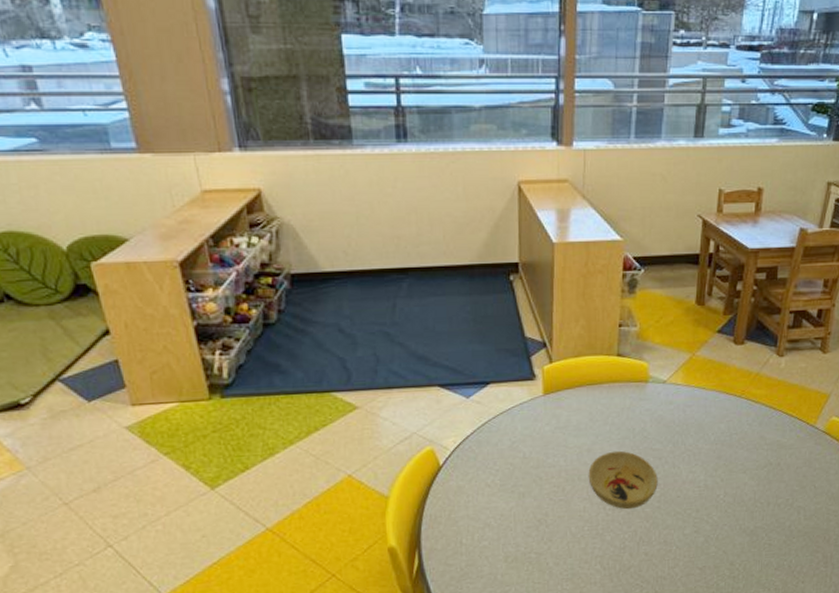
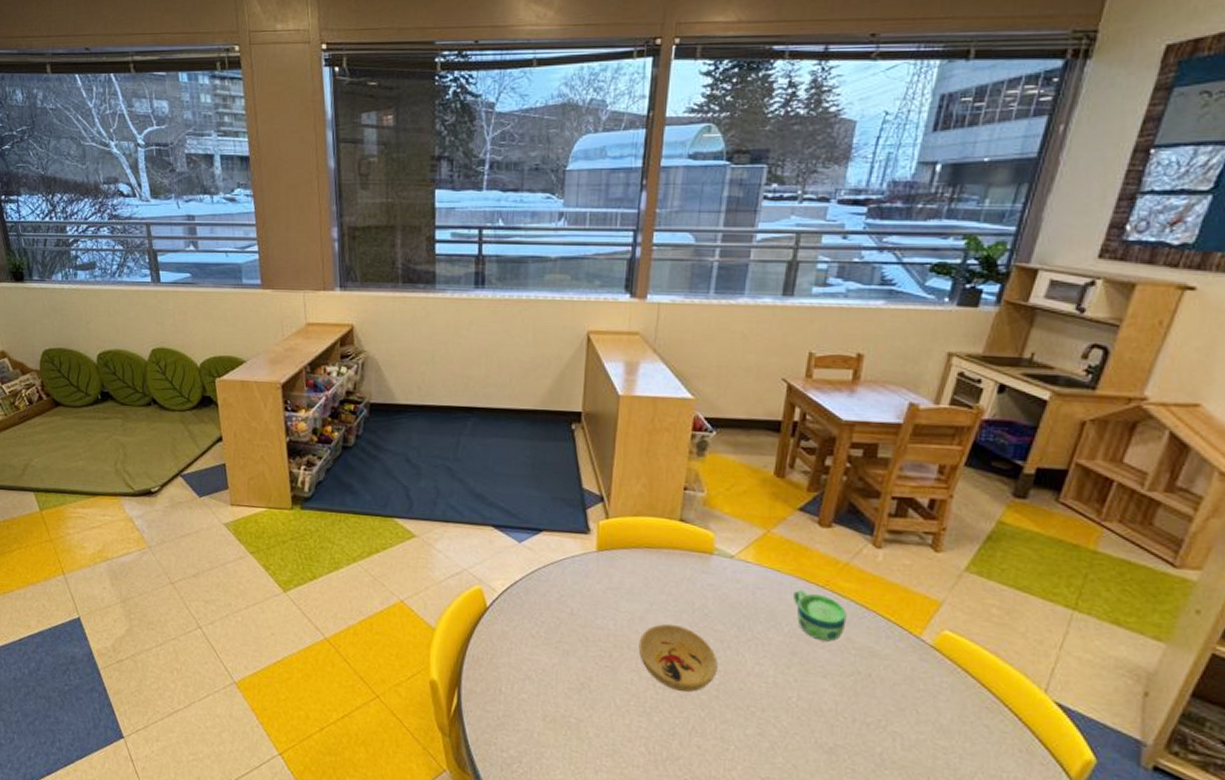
cup: none [717,401,759,443] -> present [793,589,847,642]

